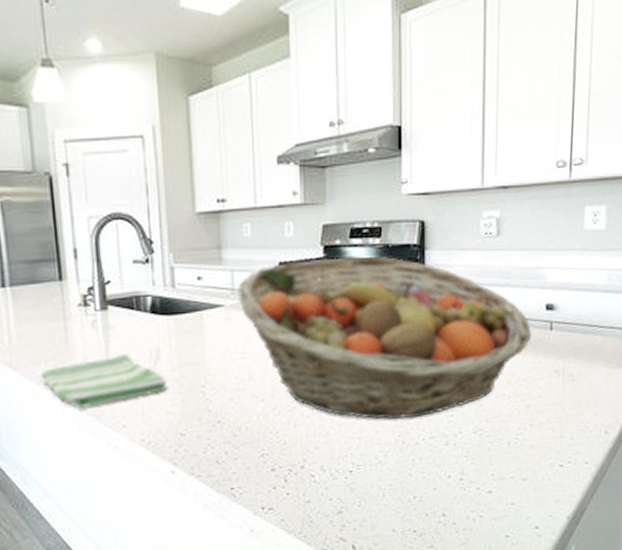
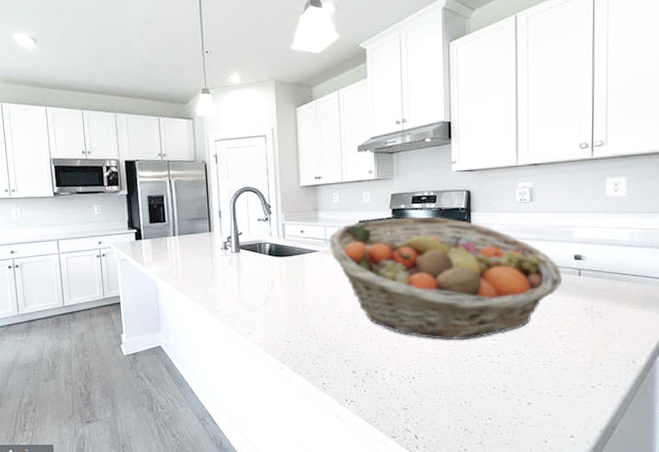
dish towel: present [41,354,167,410] -> none [196,283,279,320]

